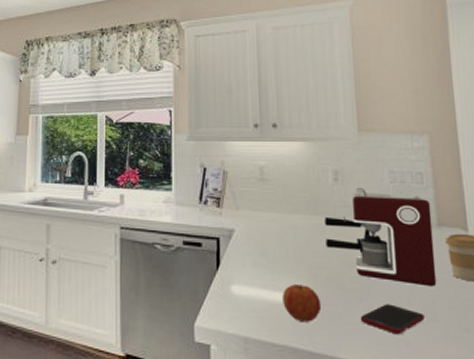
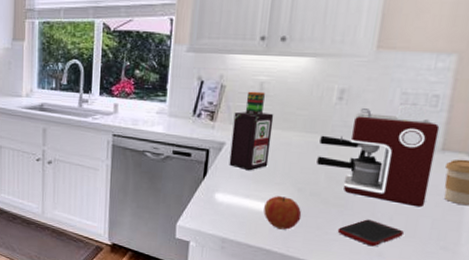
bottle: none [239,176,280,258] -> present [229,91,274,171]

